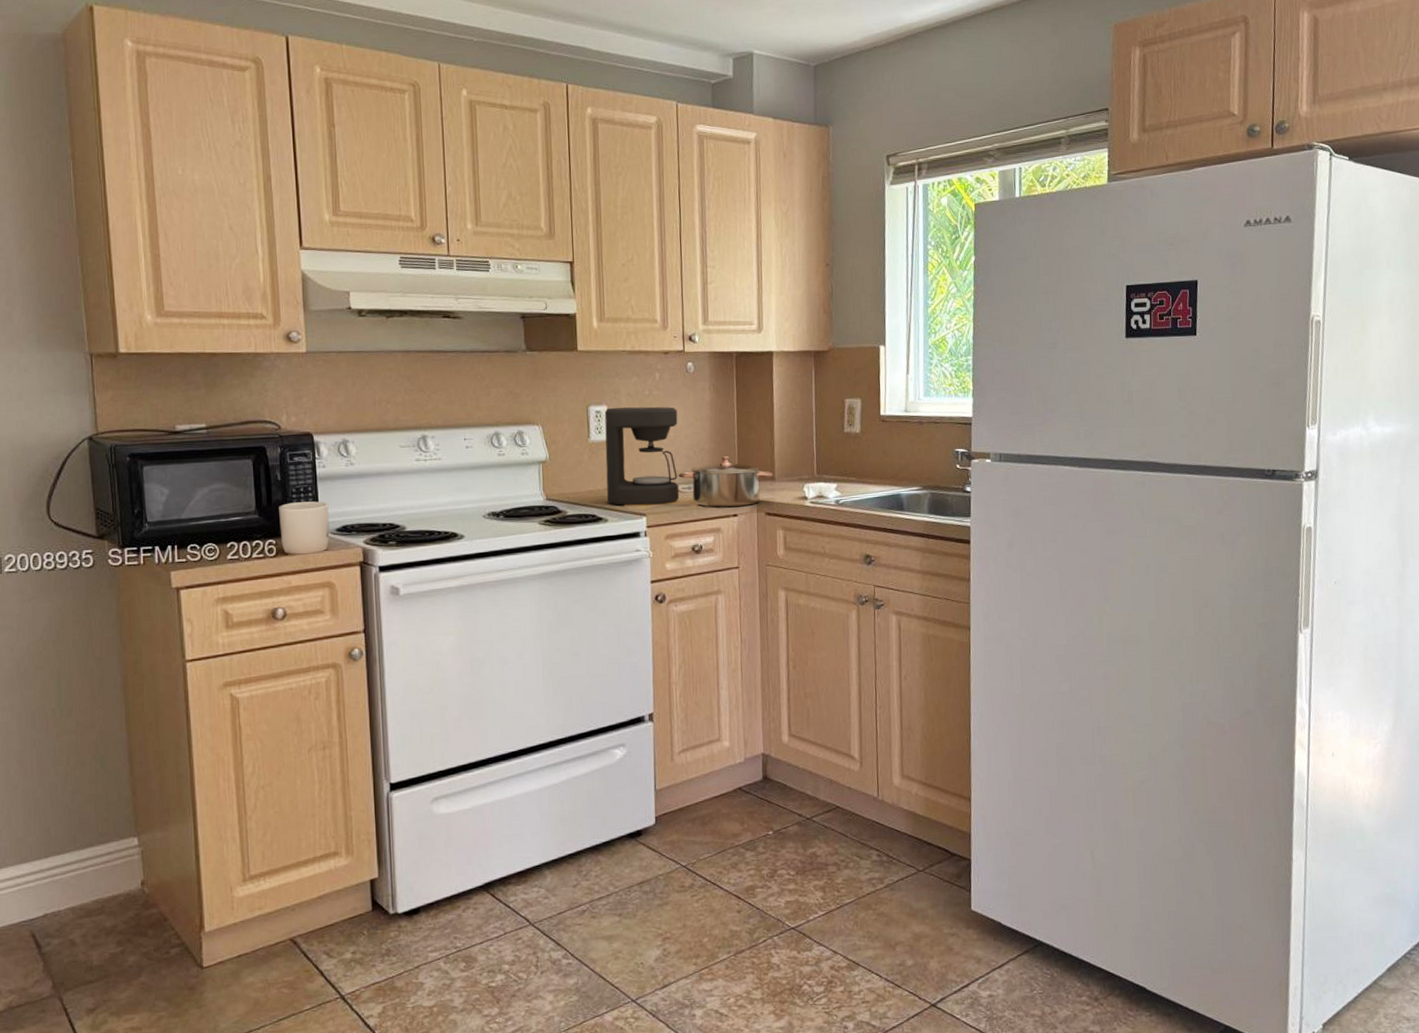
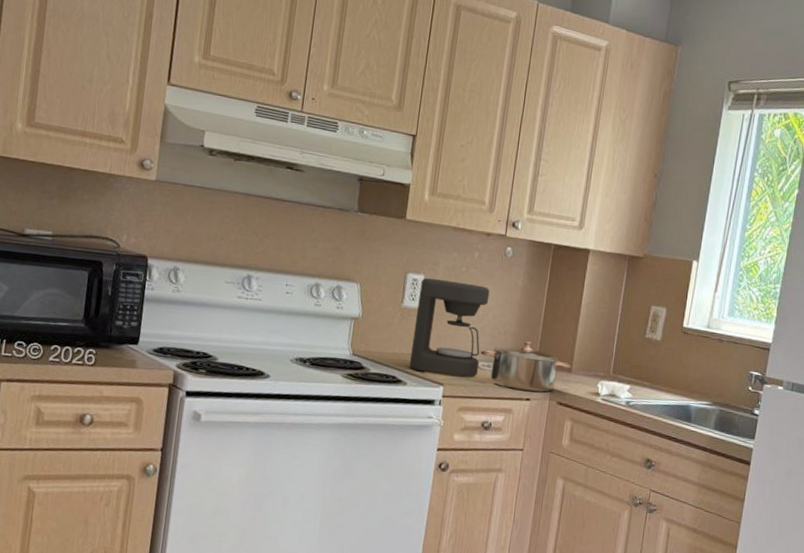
mug: present [278,501,330,555] -> none [100,317,151,369]

